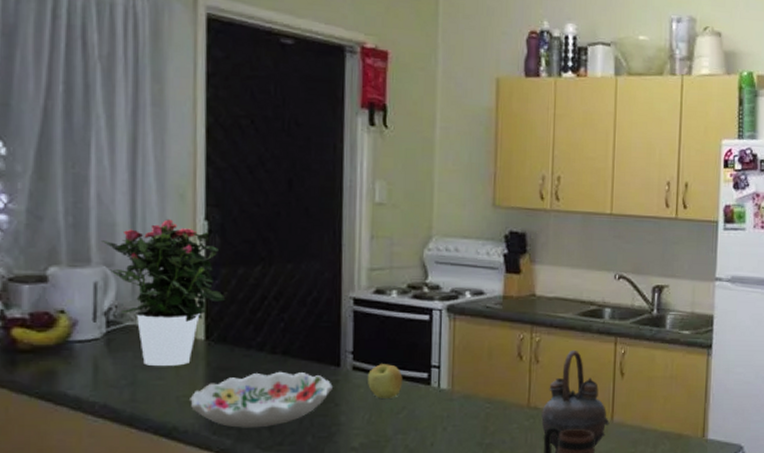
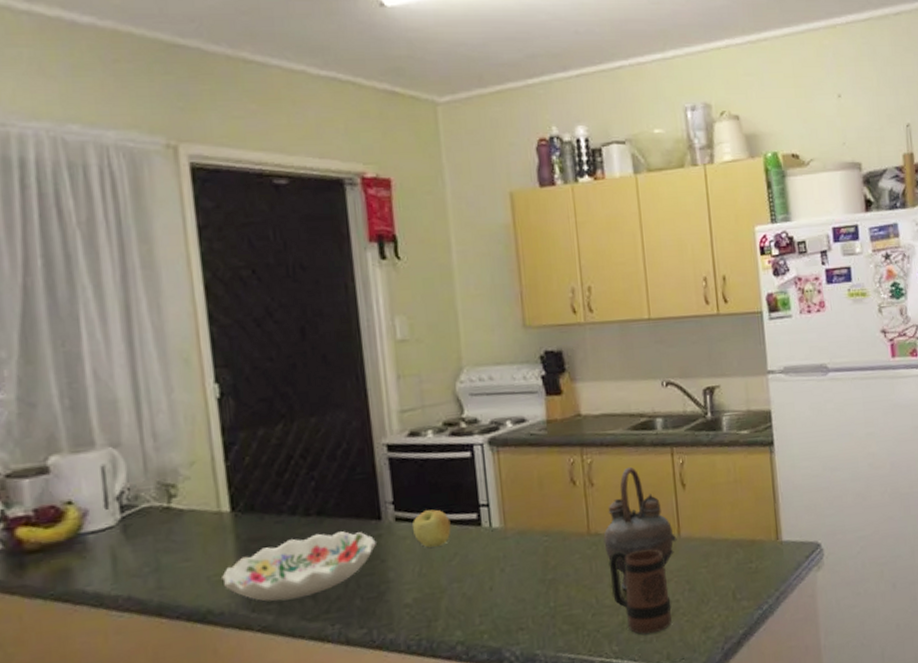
potted flower: present [102,219,226,366] -> none [104,387,248,548]

